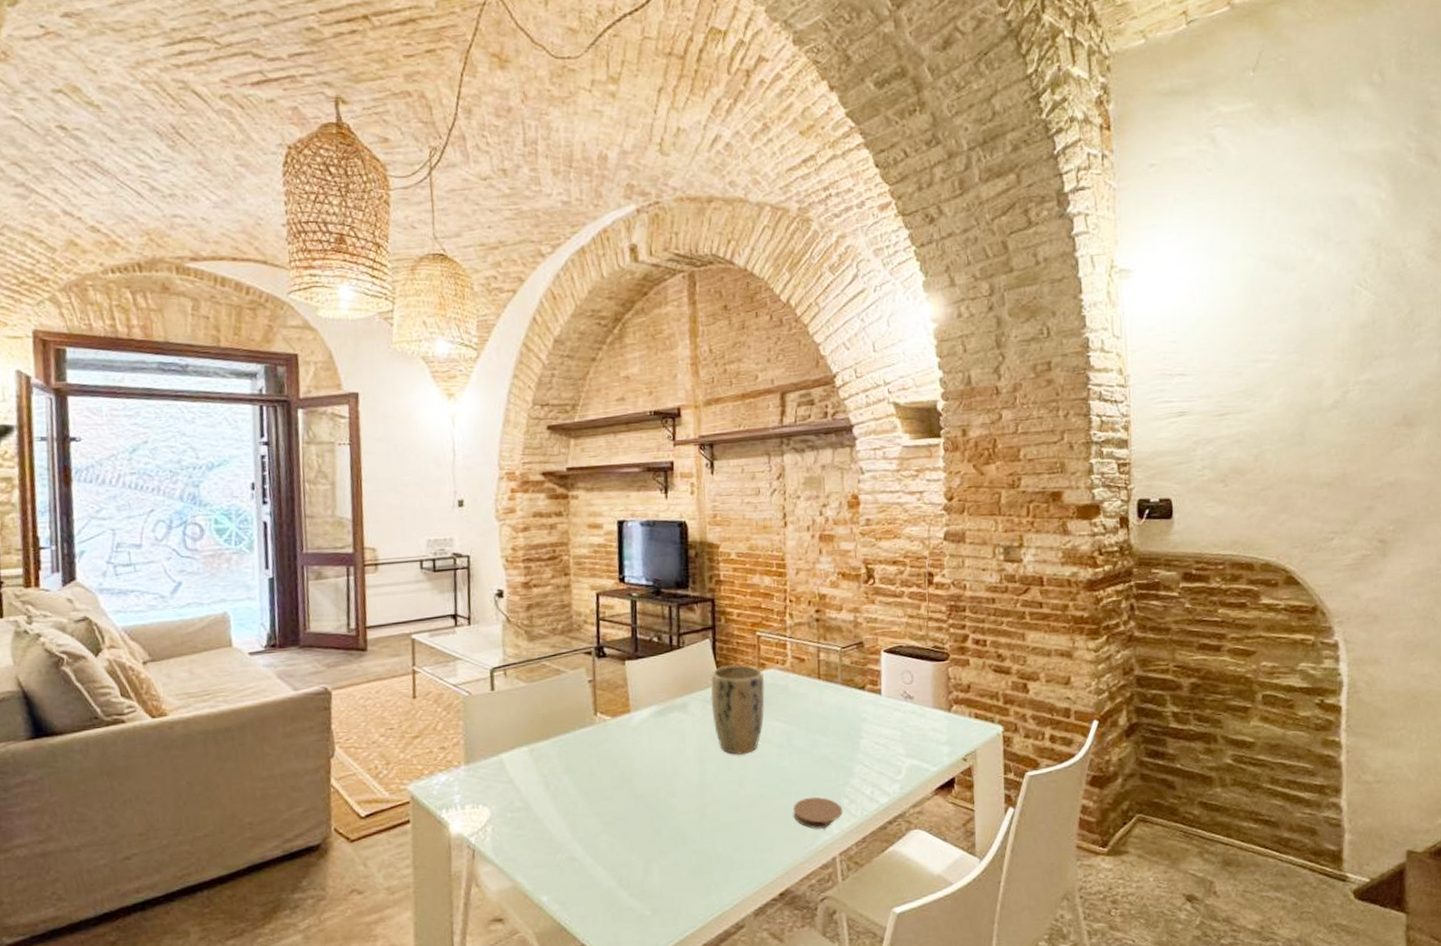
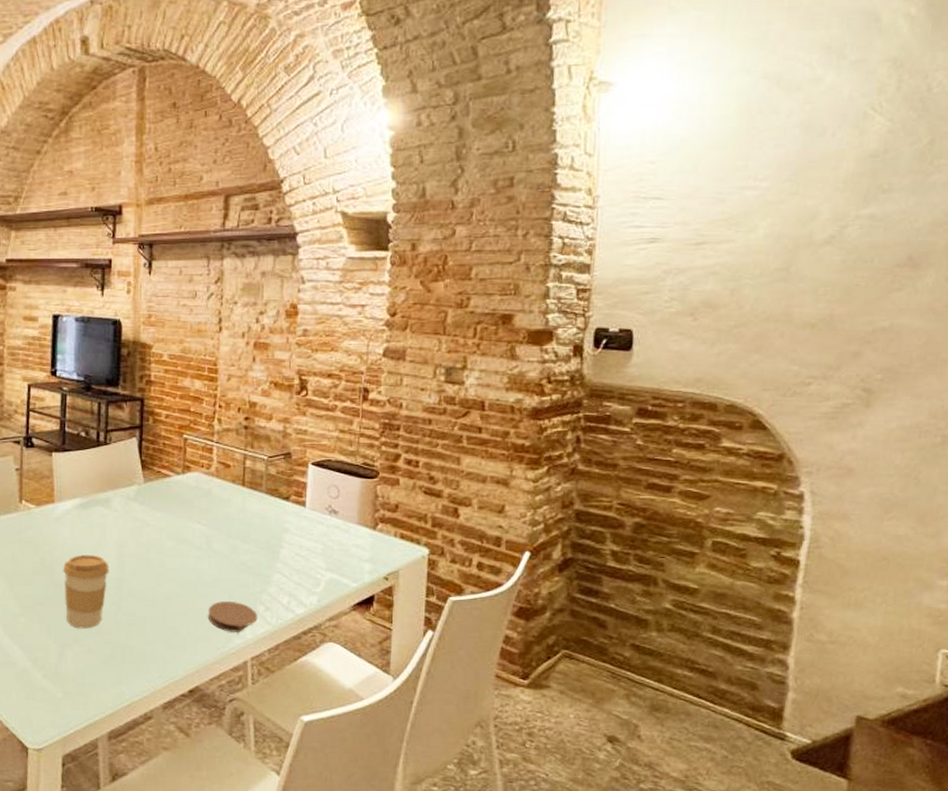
coffee cup: none [642,762,691,841] -> present [62,554,110,629]
plant pot: present [711,664,765,756] -> none [134,465,189,554]

